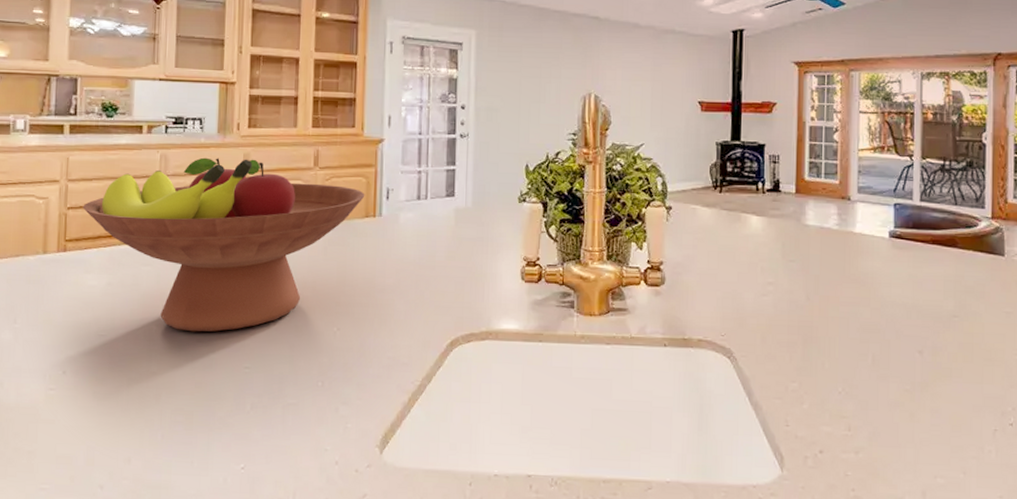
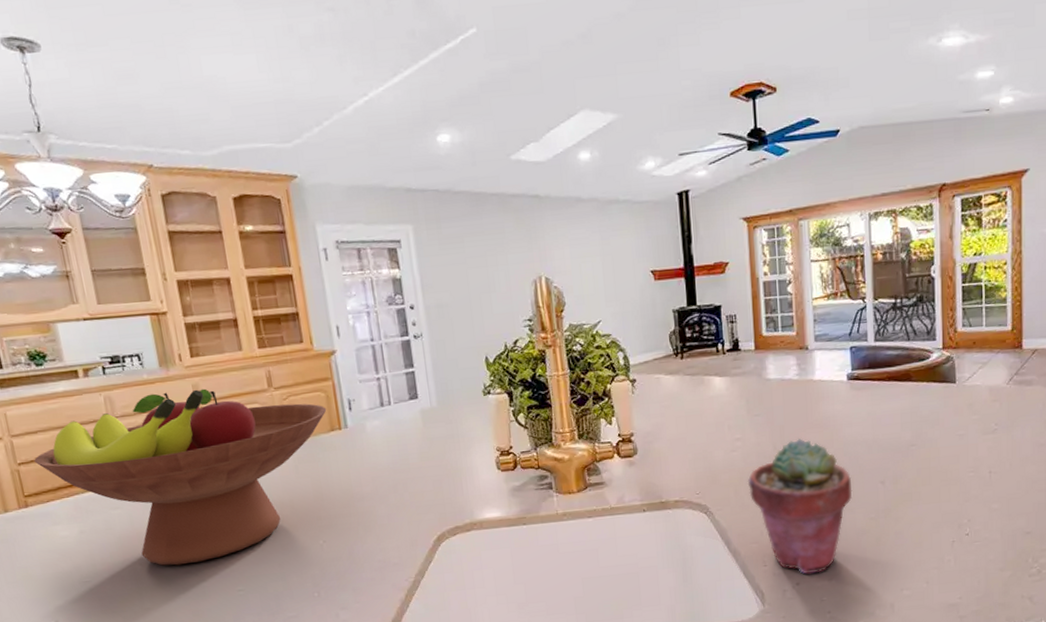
potted succulent: none [776,291,887,443] -> present [747,438,853,575]

